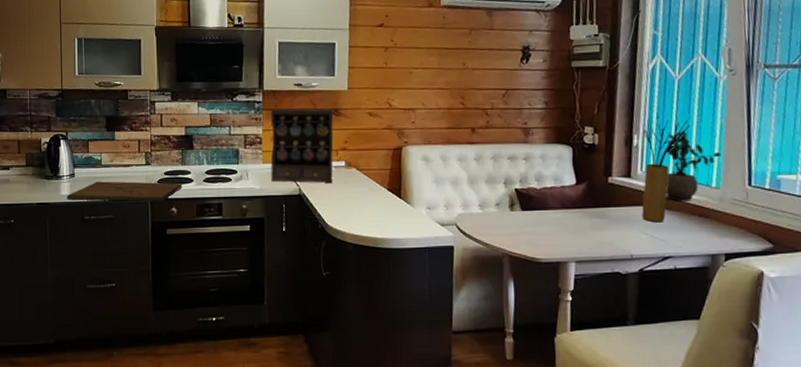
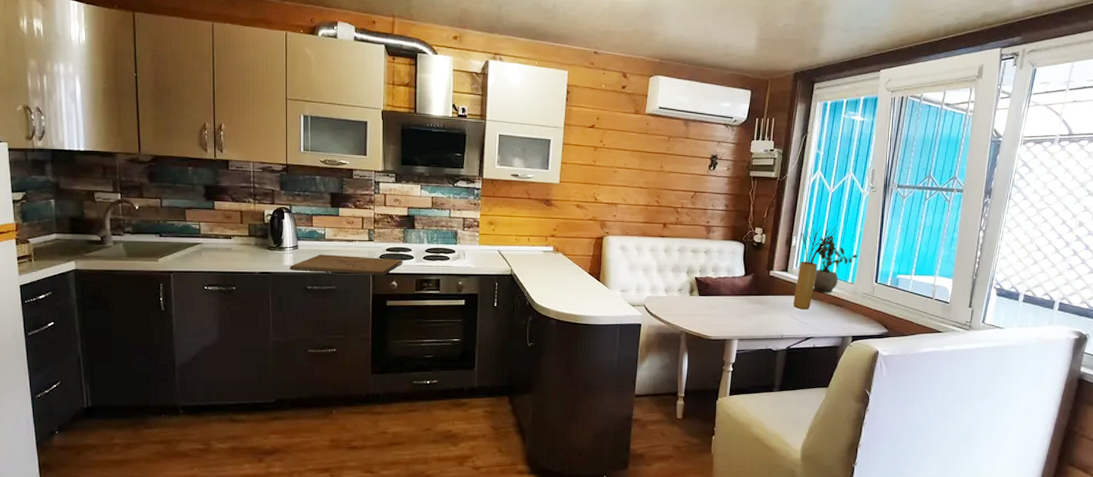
spice rack: present [270,108,334,184] -> none [486,195,546,266]

